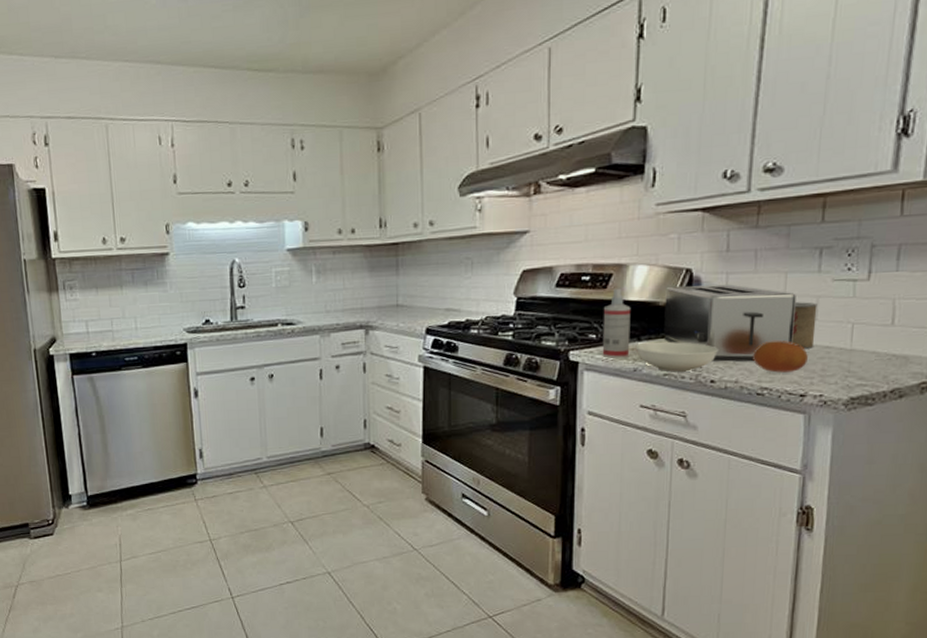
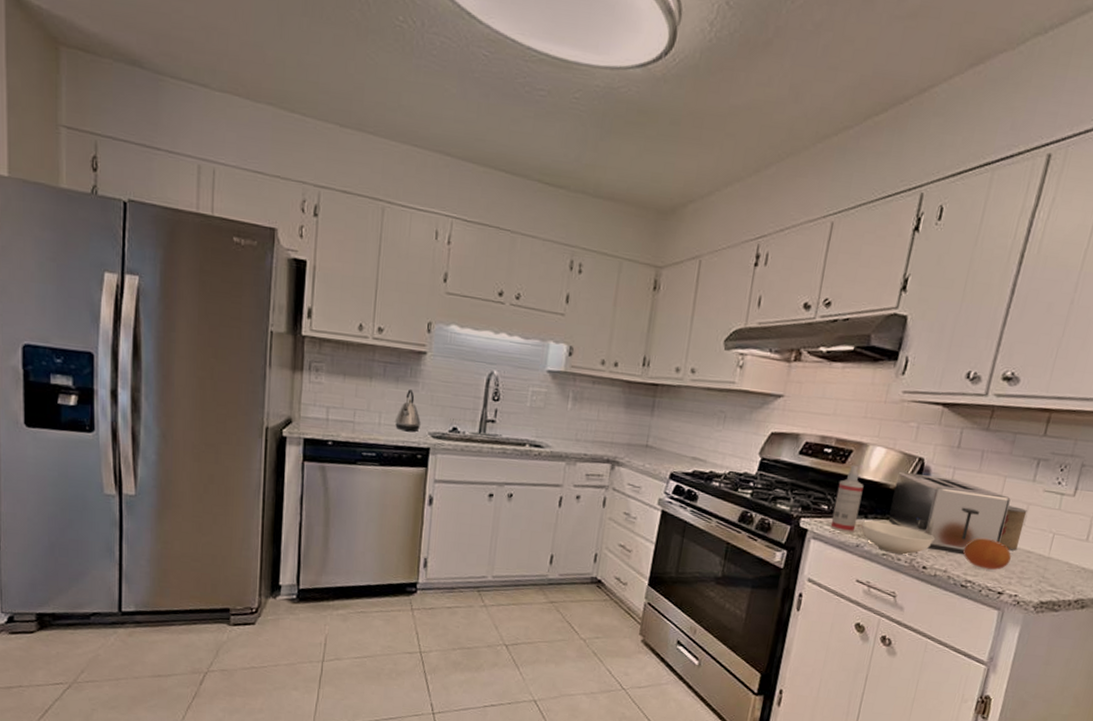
kettle: none [149,291,176,332] -> present [394,389,422,432]

